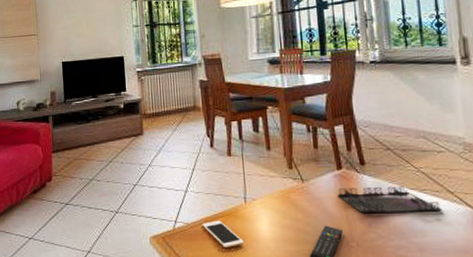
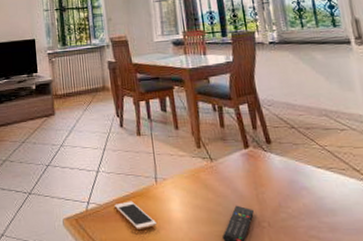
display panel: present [338,186,442,212] -> none [246,164,350,192]

